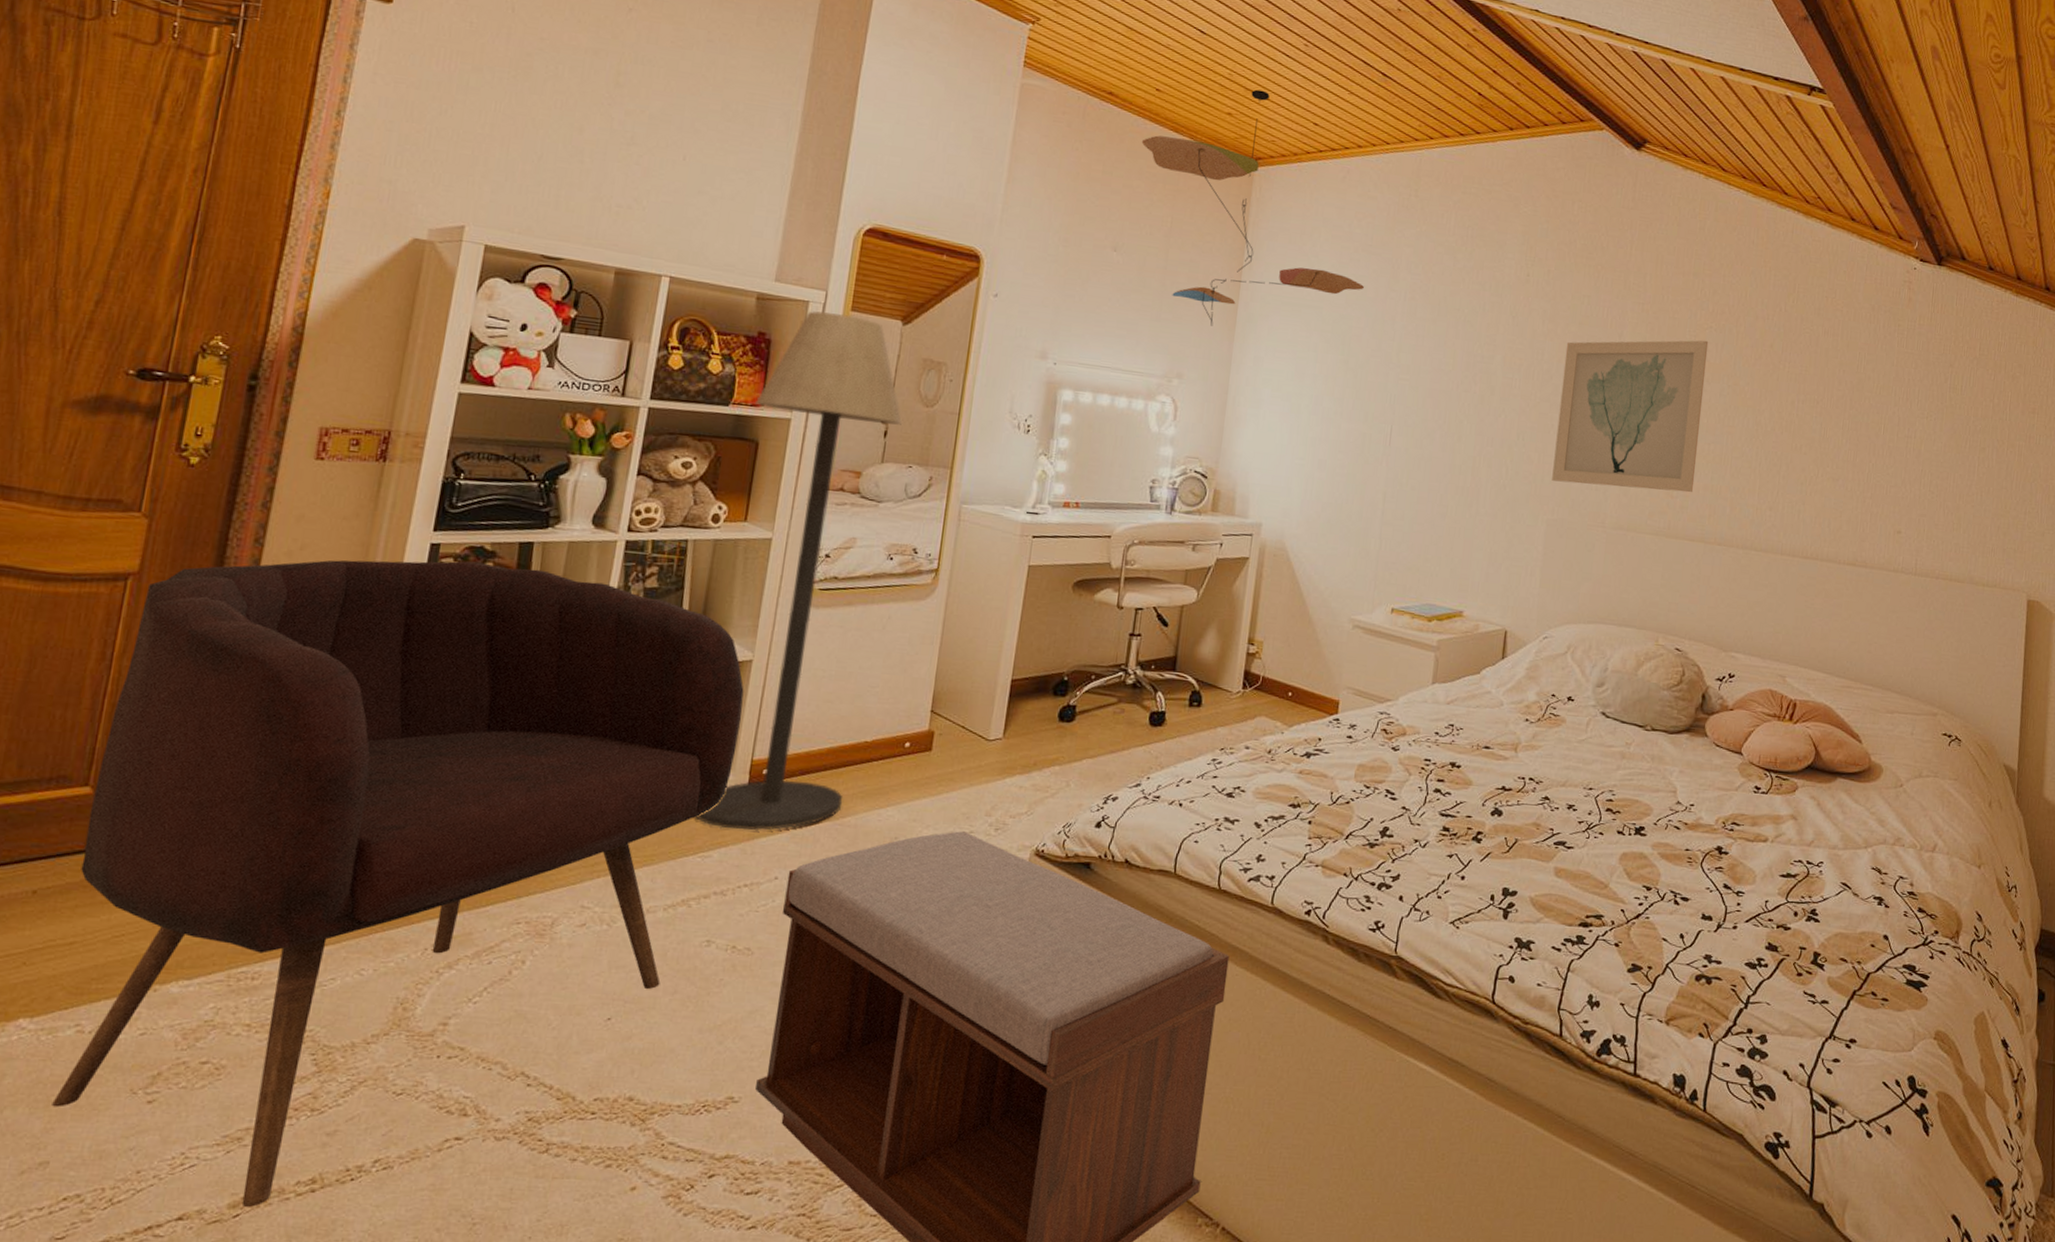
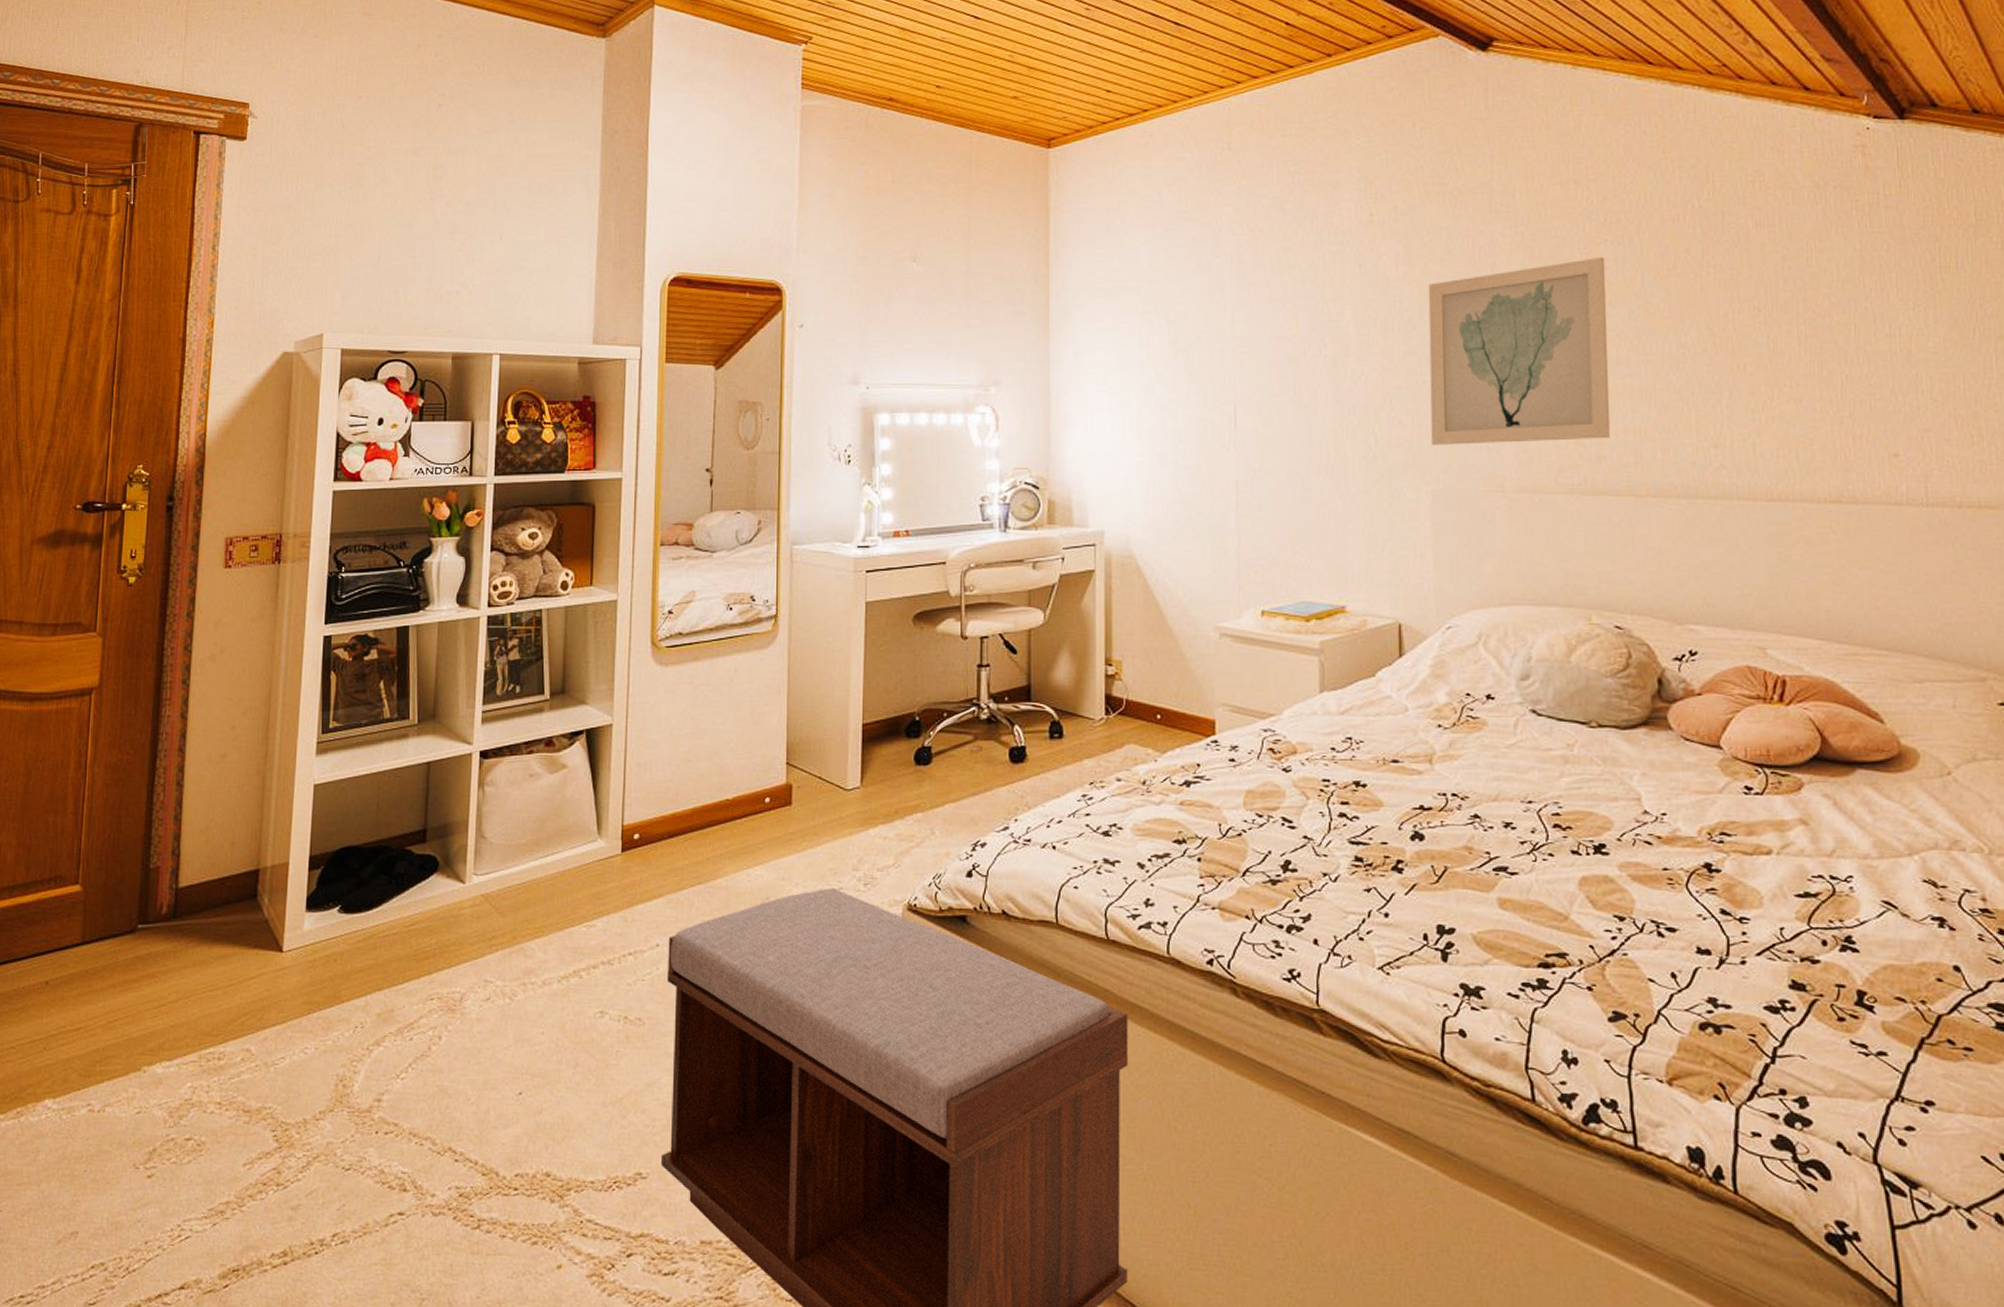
armchair: present [52,559,744,1208] -> none [76,650,609,1279]
floor lamp: present [695,311,902,831] -> none [576,366,725,898]
ceiling mobile: present [1141,89,1365,326] -> none [928,66,1185,325]

